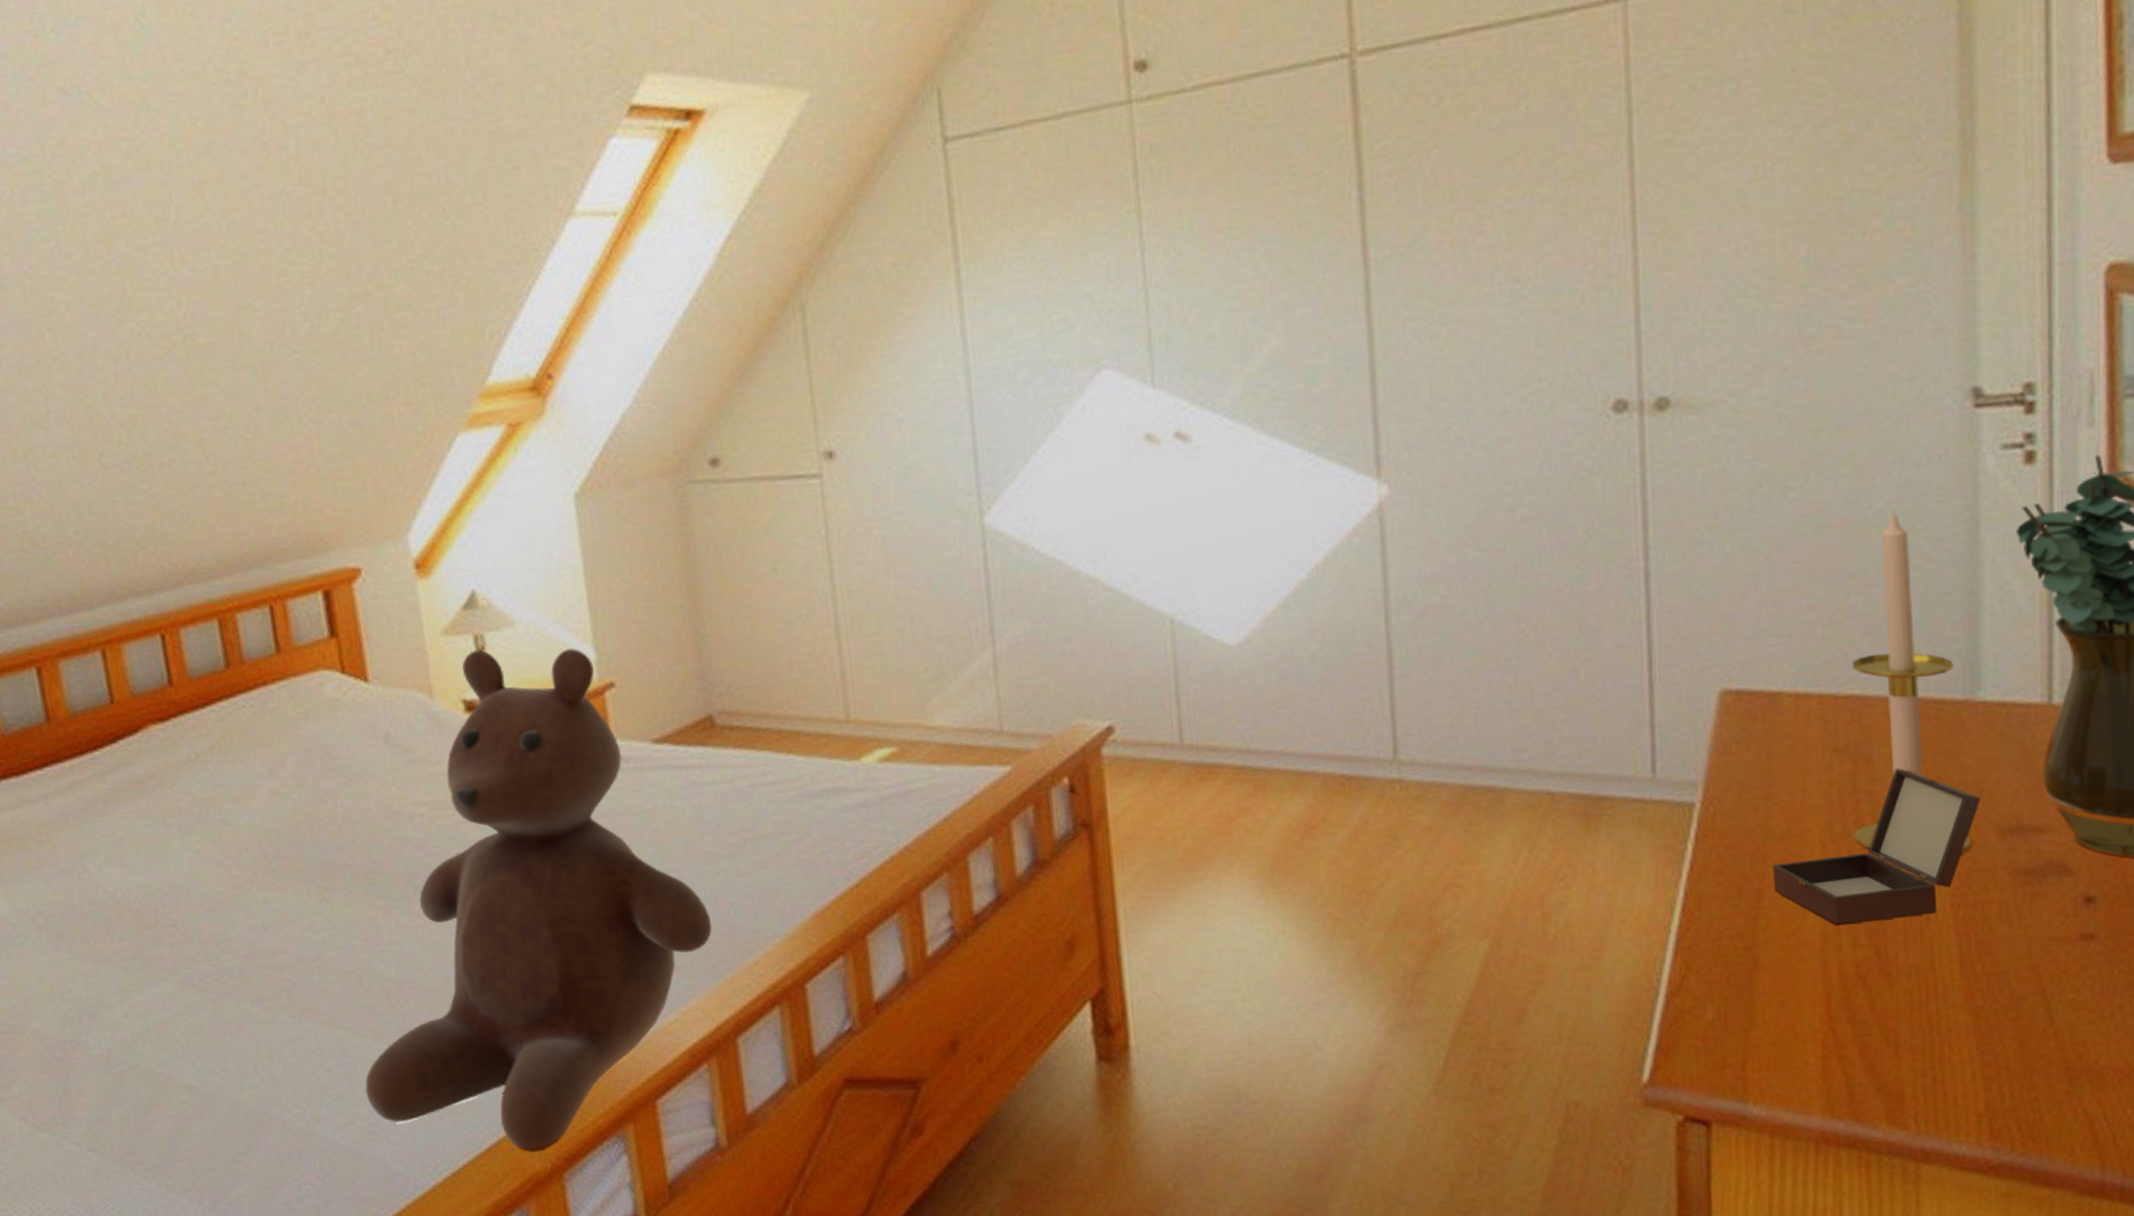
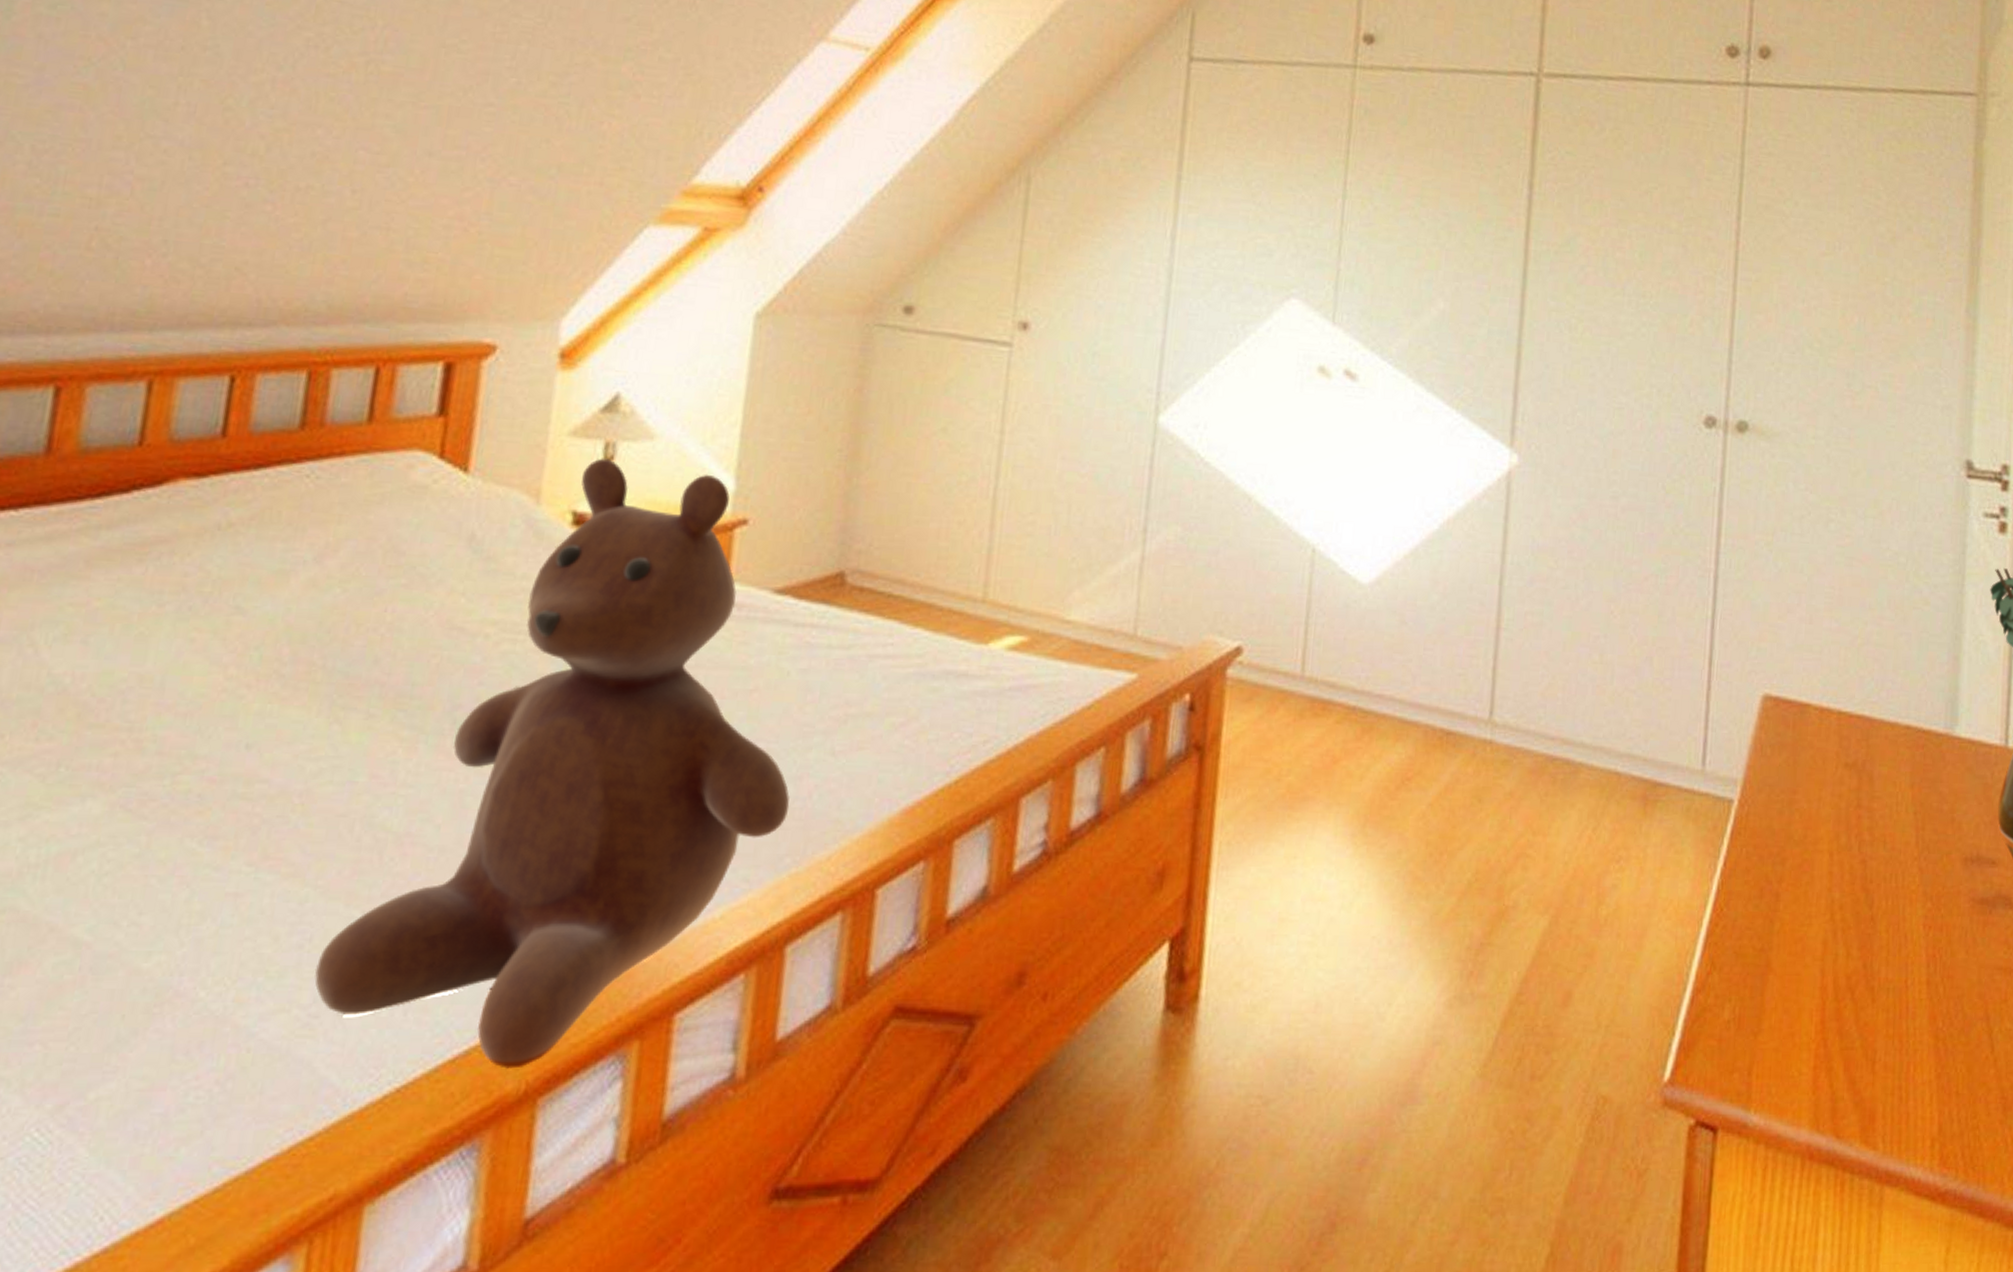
jewelry box: present [1772,767,1980,926] -> none [1789,789,1951,936]
candle: present [1852,510,1972,854] -> none [1854,554,1943,877]

